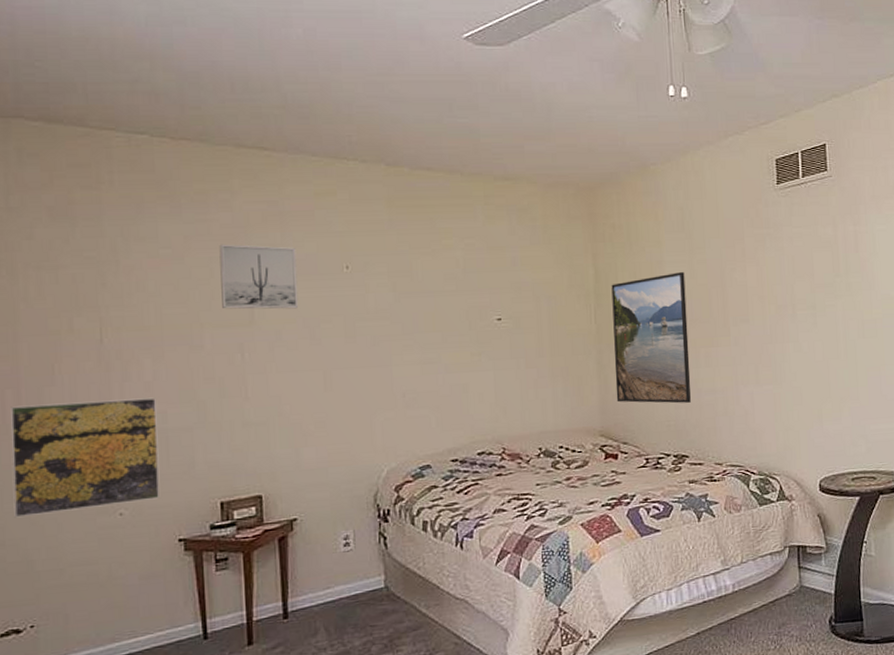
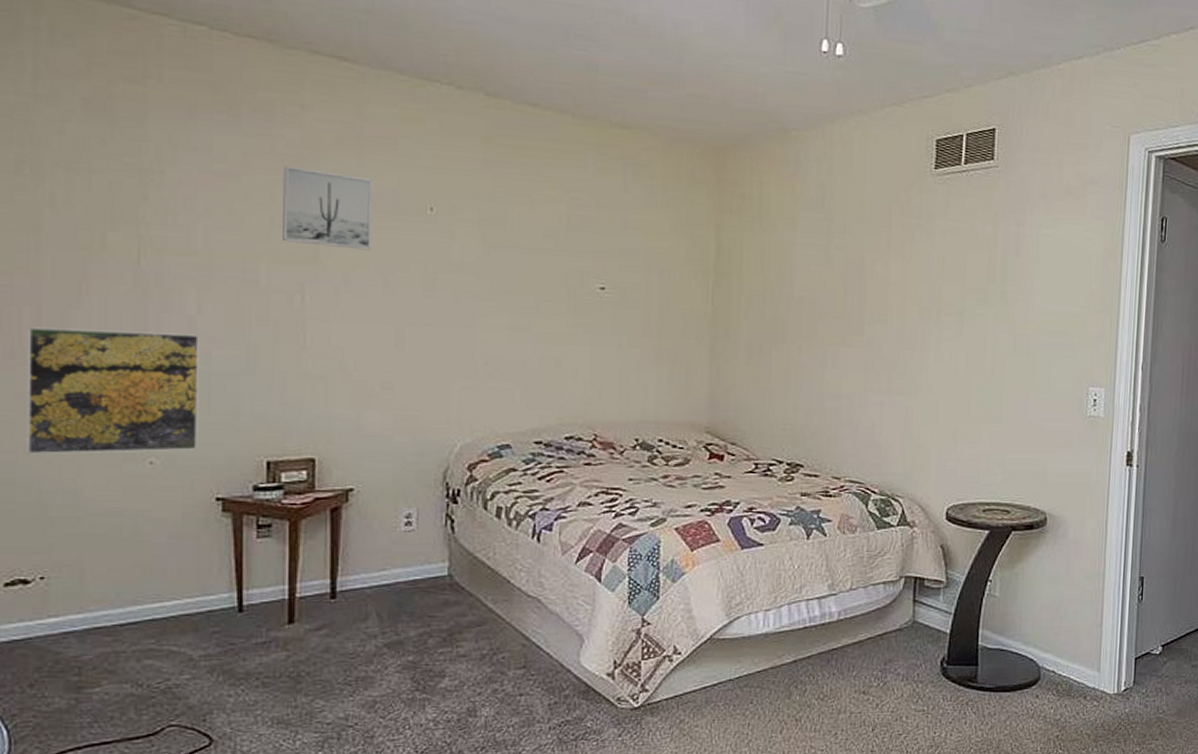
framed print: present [611,272,691,404] -> none [728,257,819,406]

